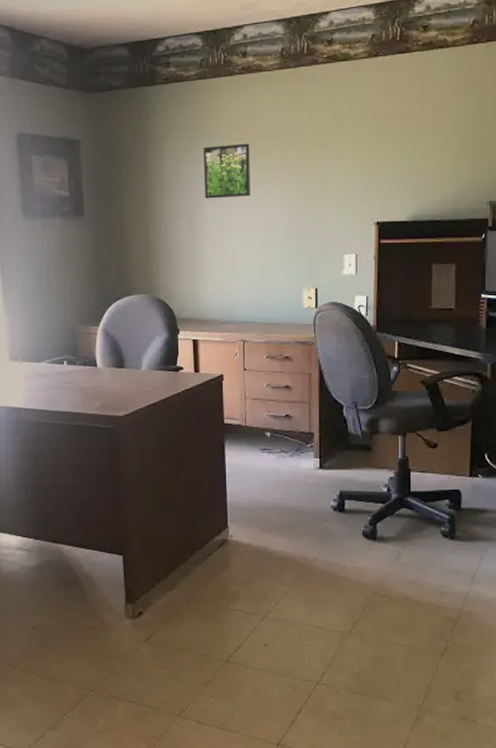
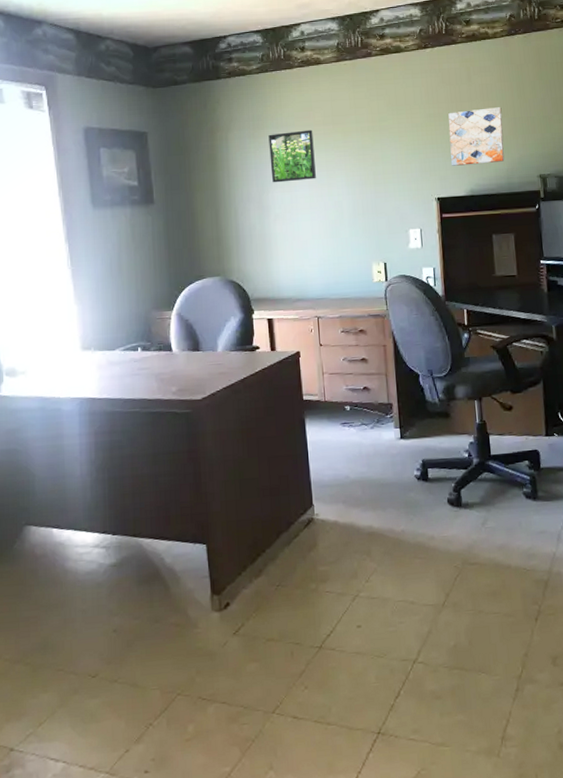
wall art: none [394,125,455,188] -> present [448,107,505,166]

